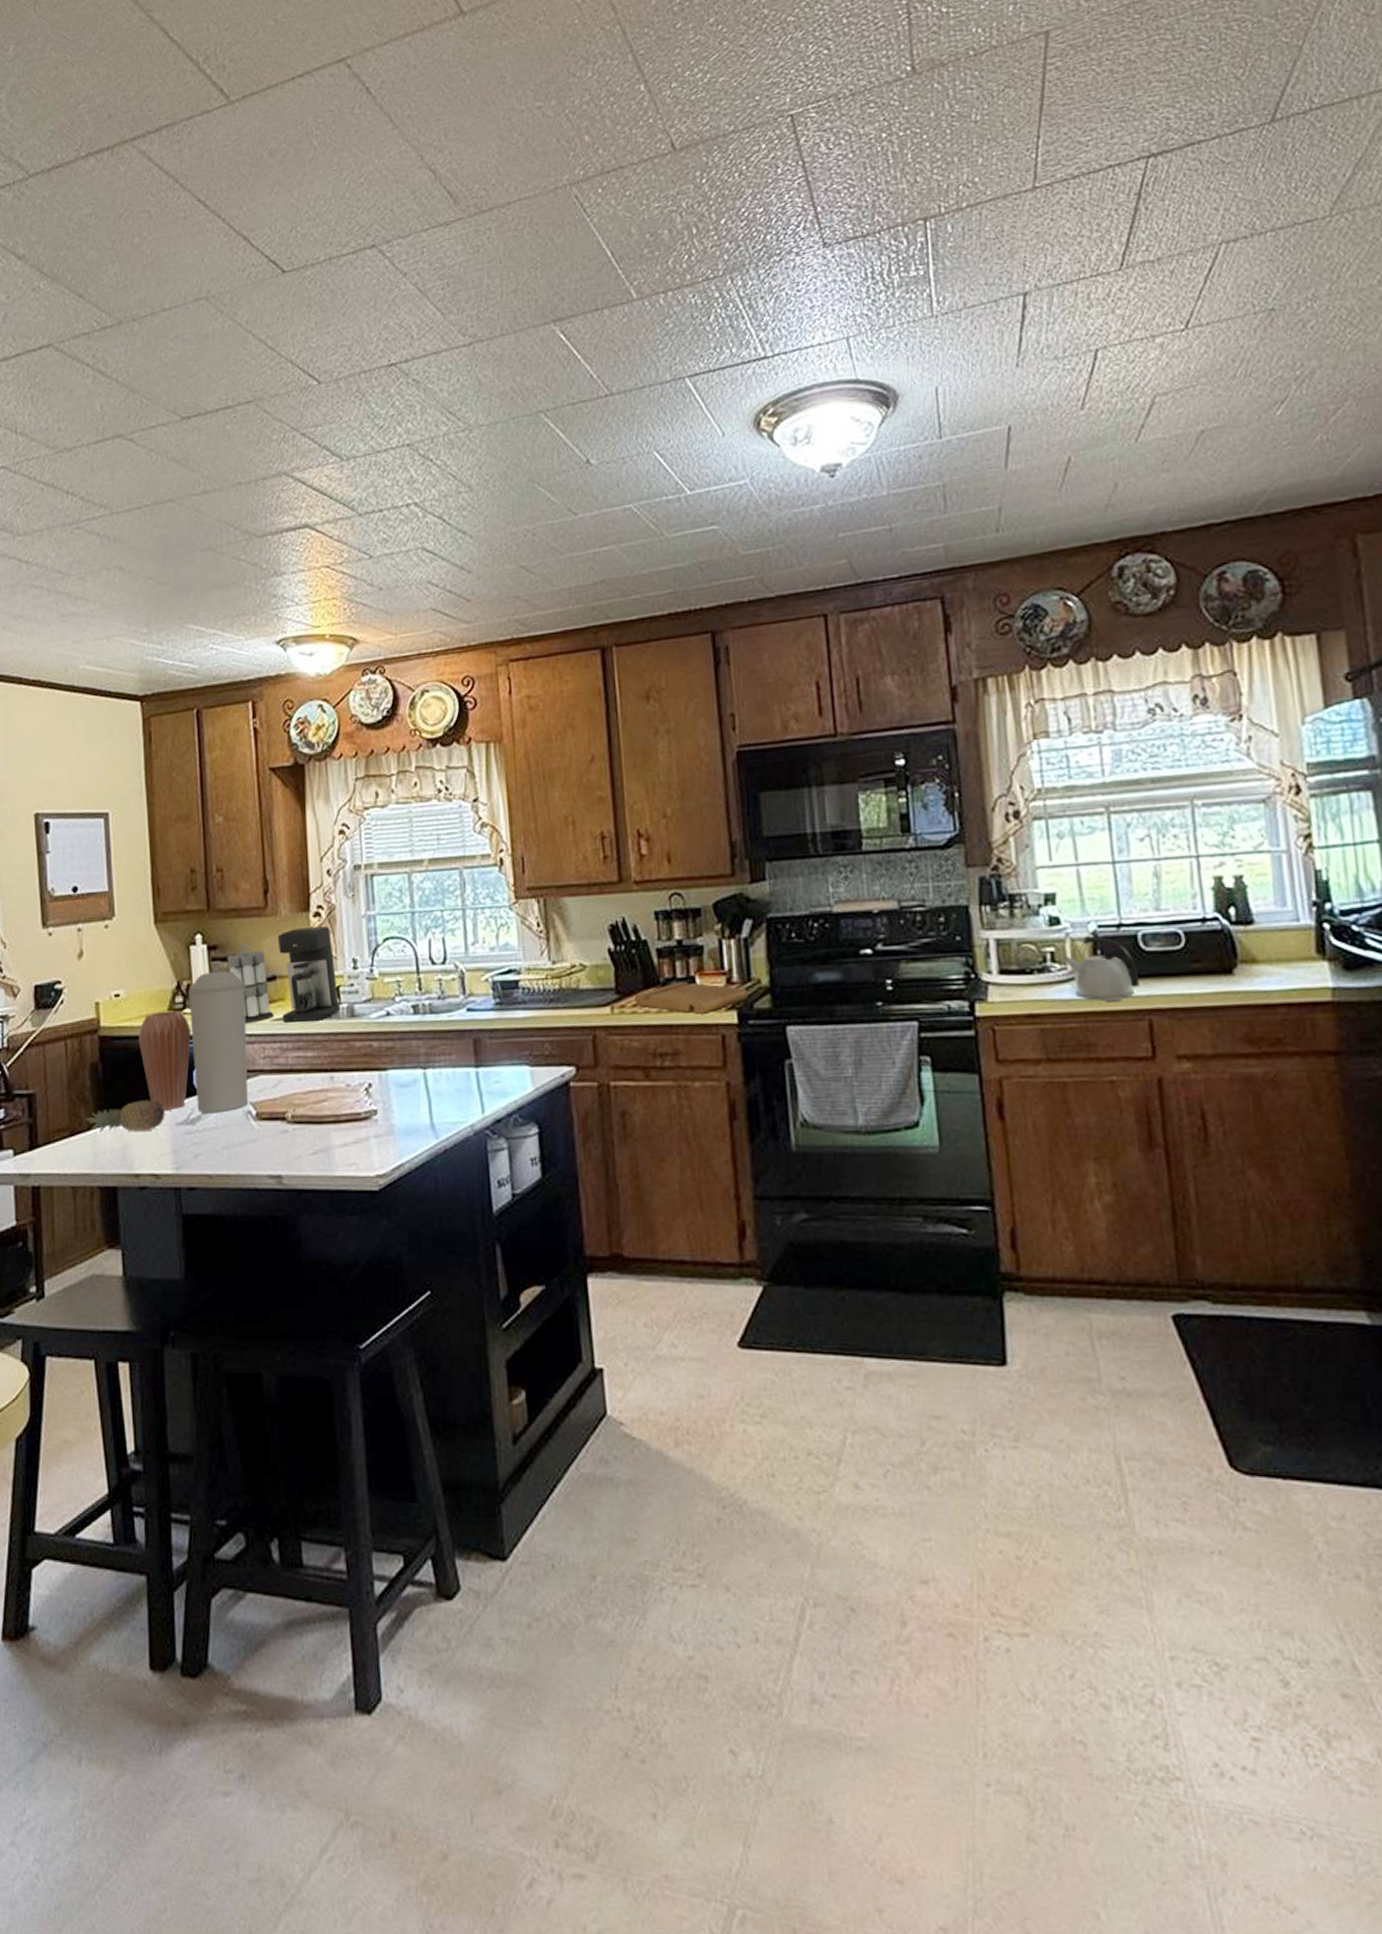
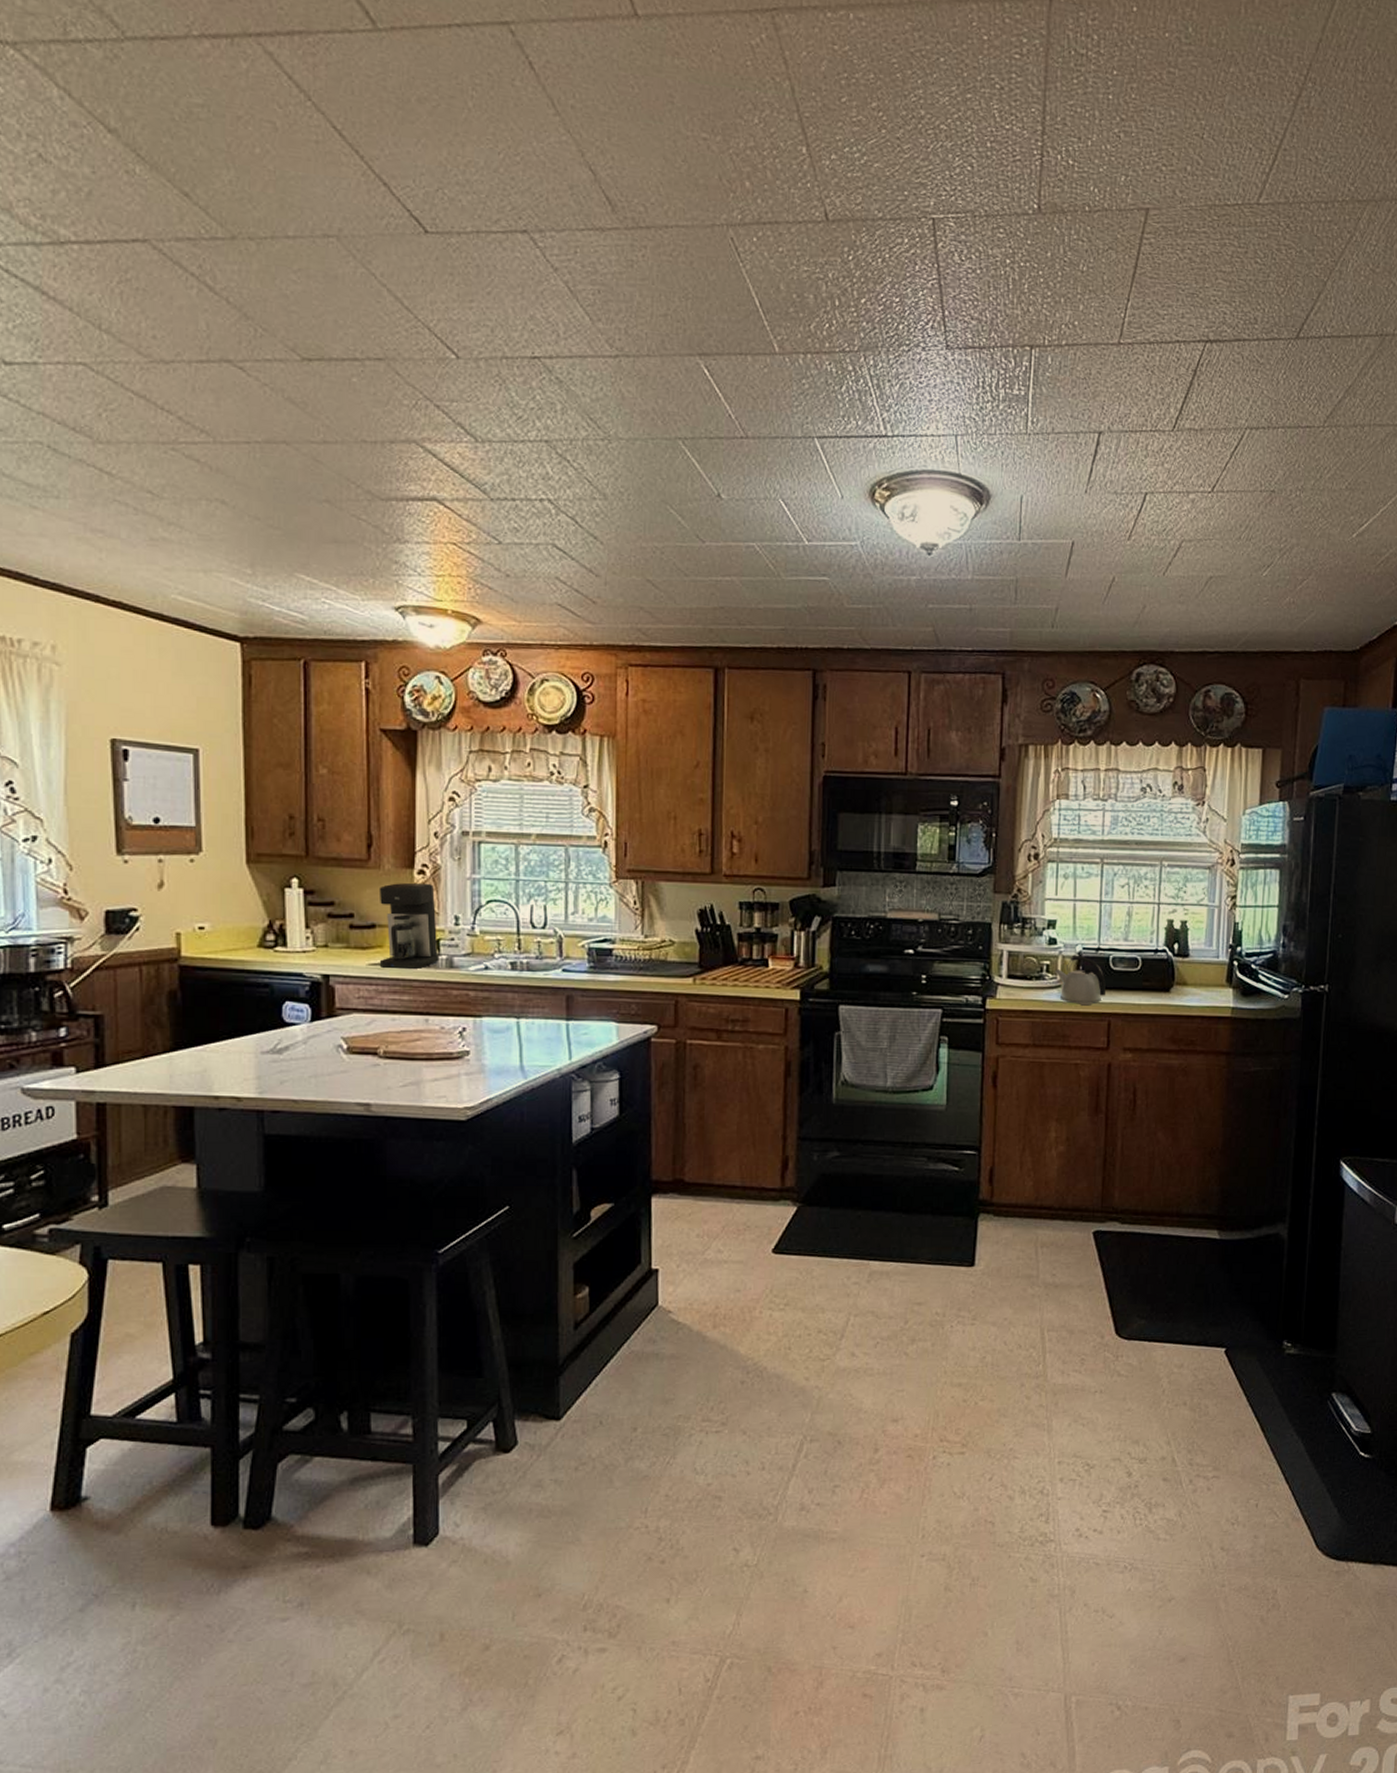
fruit: present [86,1099,165,1133] -> none [162,1028,250,1058]
vase: present [138,1010,192,1111] -> none [223,947,283,1040]
canister: present [187,961,248,1114] -> none [280,905,344,1045]
spice rack: present [227,944,275,1025] -> none [324,892,372,967]
cutting board: present [634,981,749,1014] -> none [714,962,811,990]

